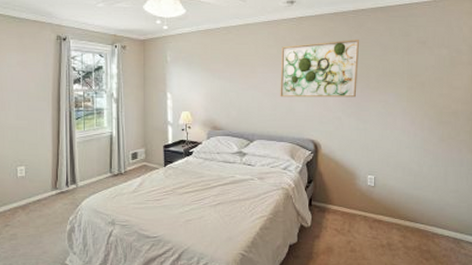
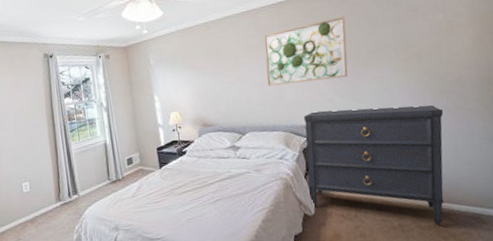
dresser: none [308,127,439,247] -> present [304,105,444,226]

